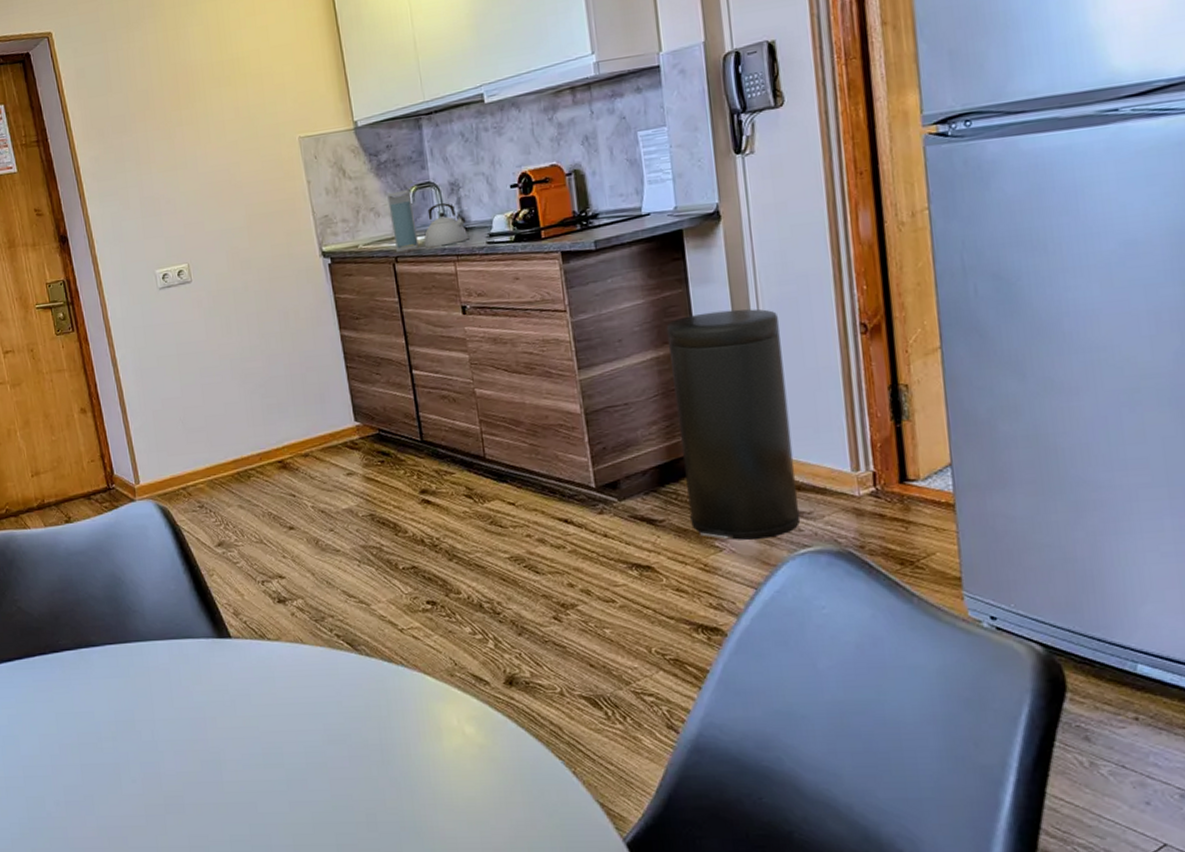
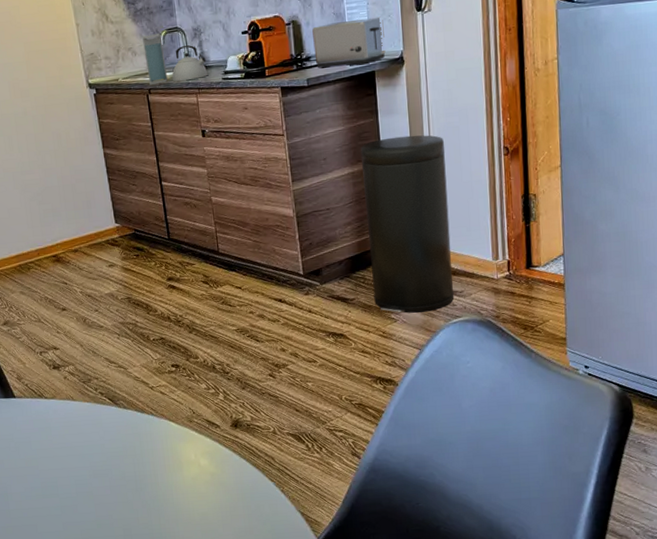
toaster: none [600,162,696,227] -> present [312,16,386,68]

